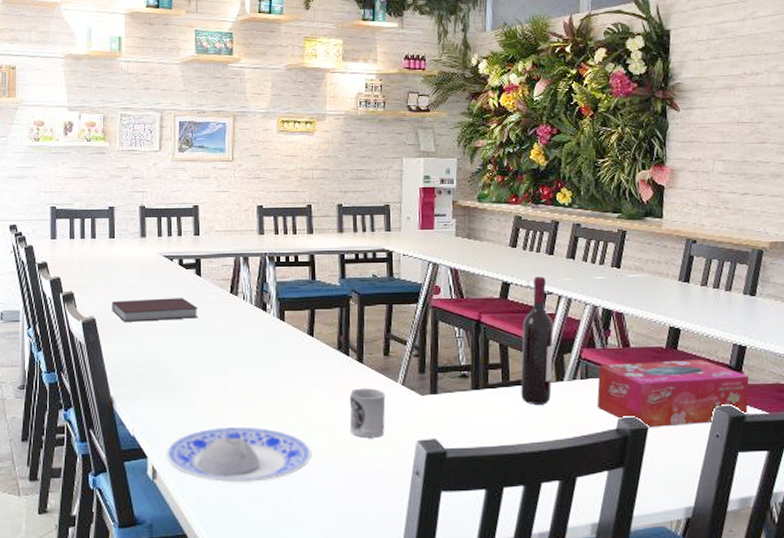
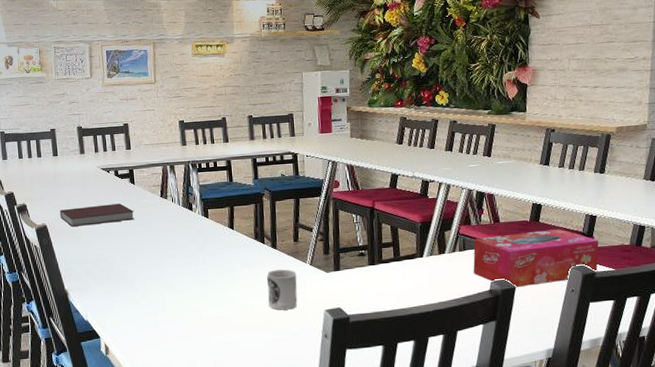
plate: present [167,426,312,483] -> none [116,306,238,354]
wine bottle: present [520,276,554,404] -> none [409,167,436,274]

